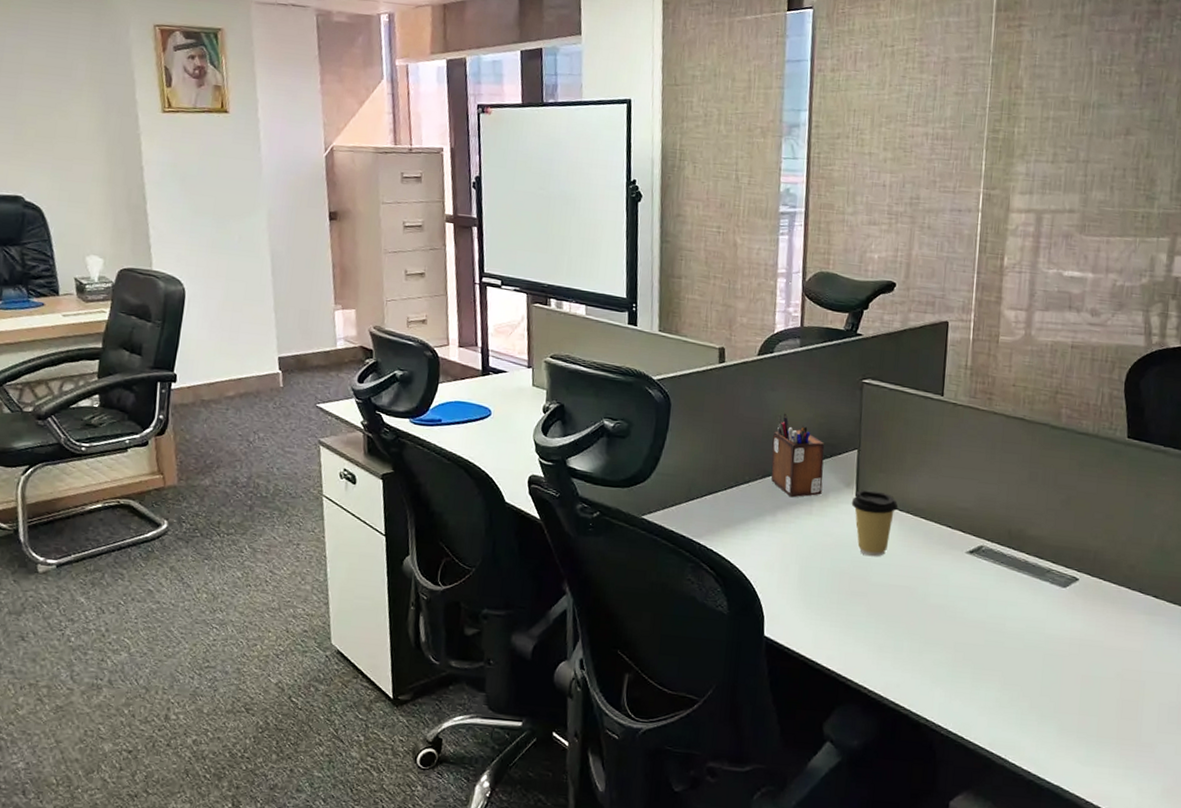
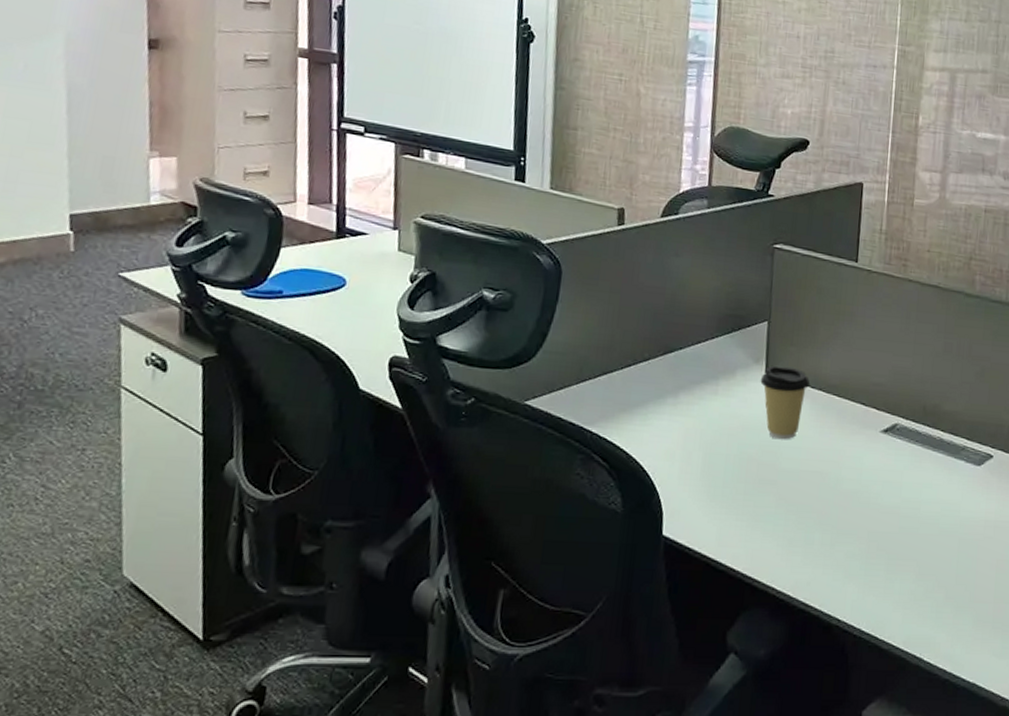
desk organizer: present [771,413,825,498] -> none [673,281,733,376]

